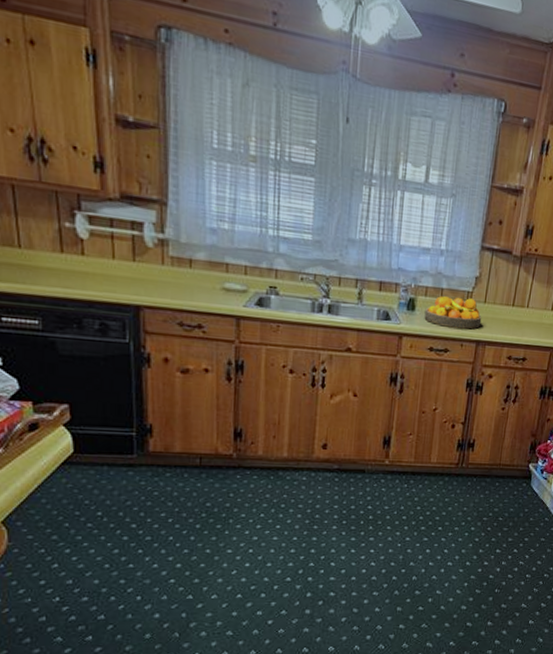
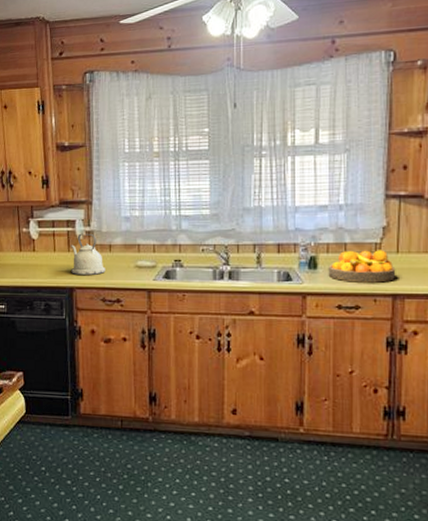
kettle: none [137,240,184,294] -> present [71,233,106,276]

